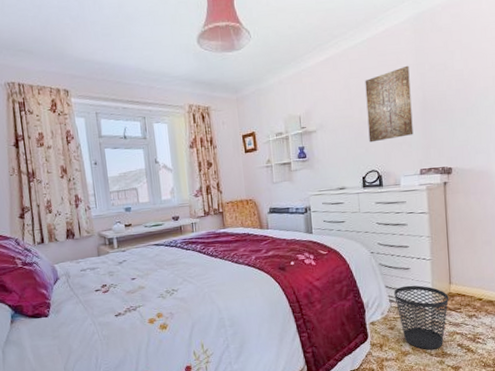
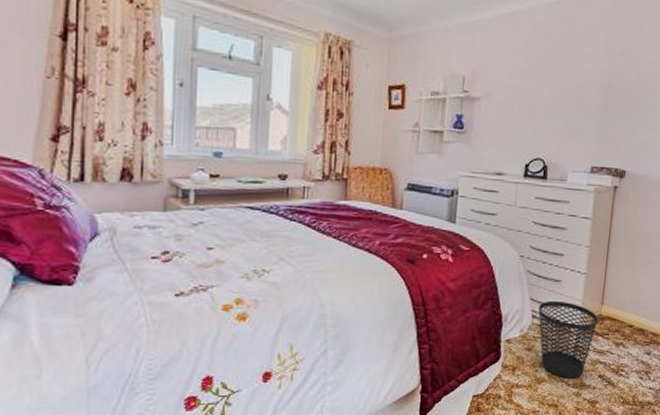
wall art: present [365,65,414,143] -> none [540,42,599,126]

